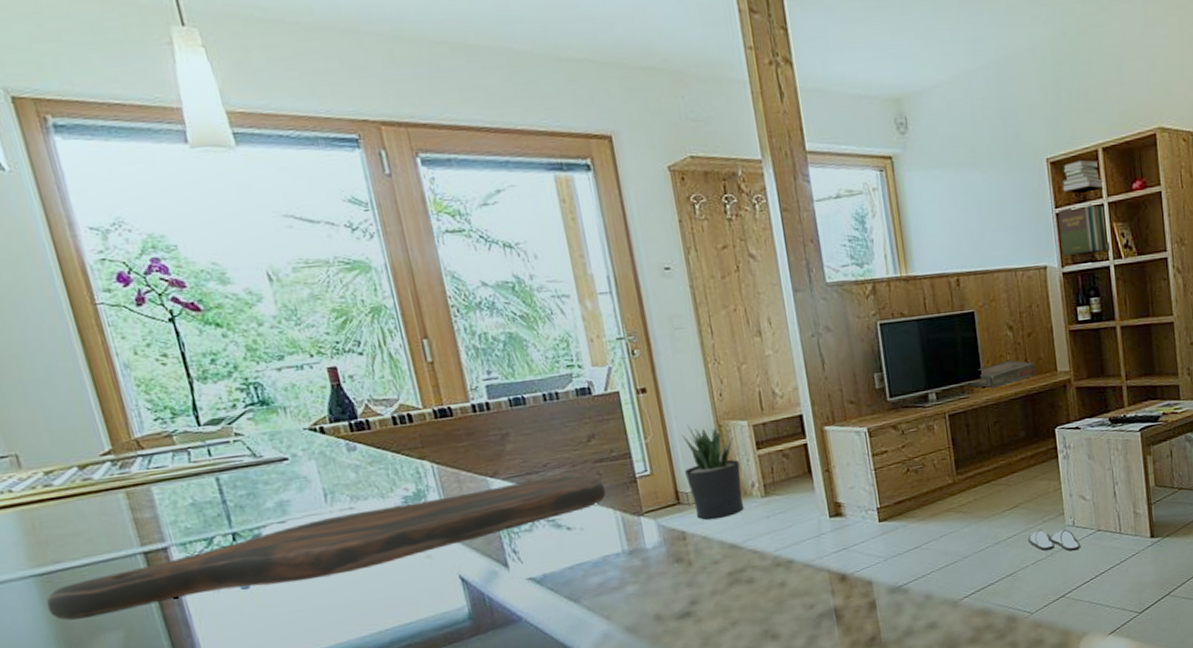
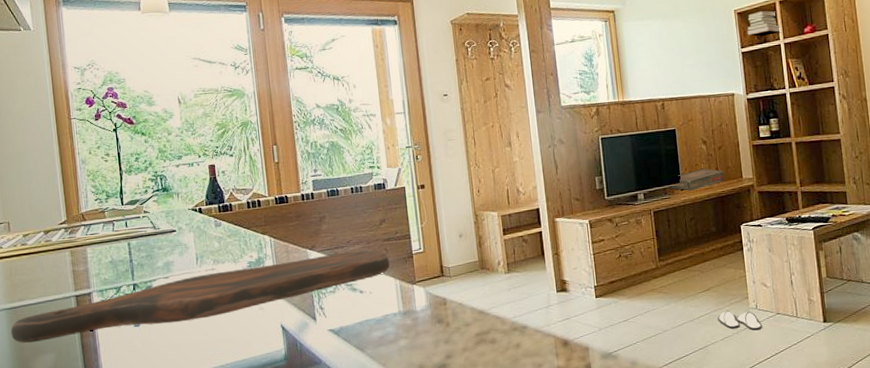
planter: present [682,425,744,521] -> none [448,214,491,291]
books: present [1057,204,1111,257] -> none [743,44,787,86]

